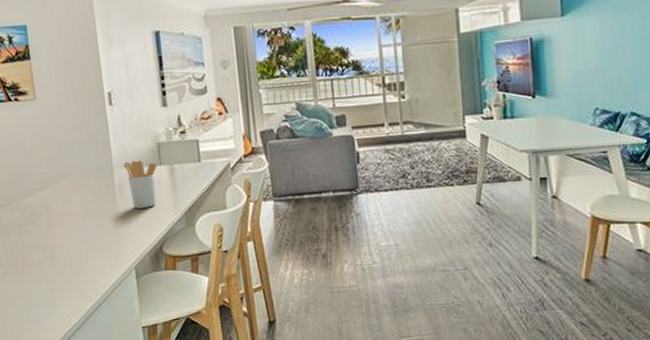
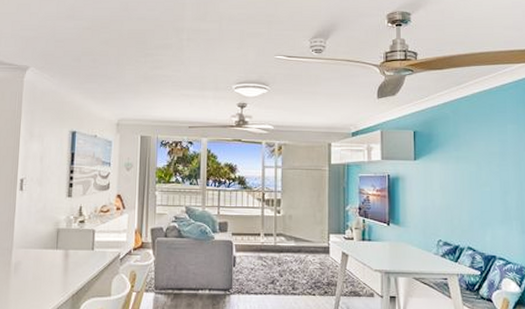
utensil holder: present [123,160,157,209] -> none [22,242,54,288]

